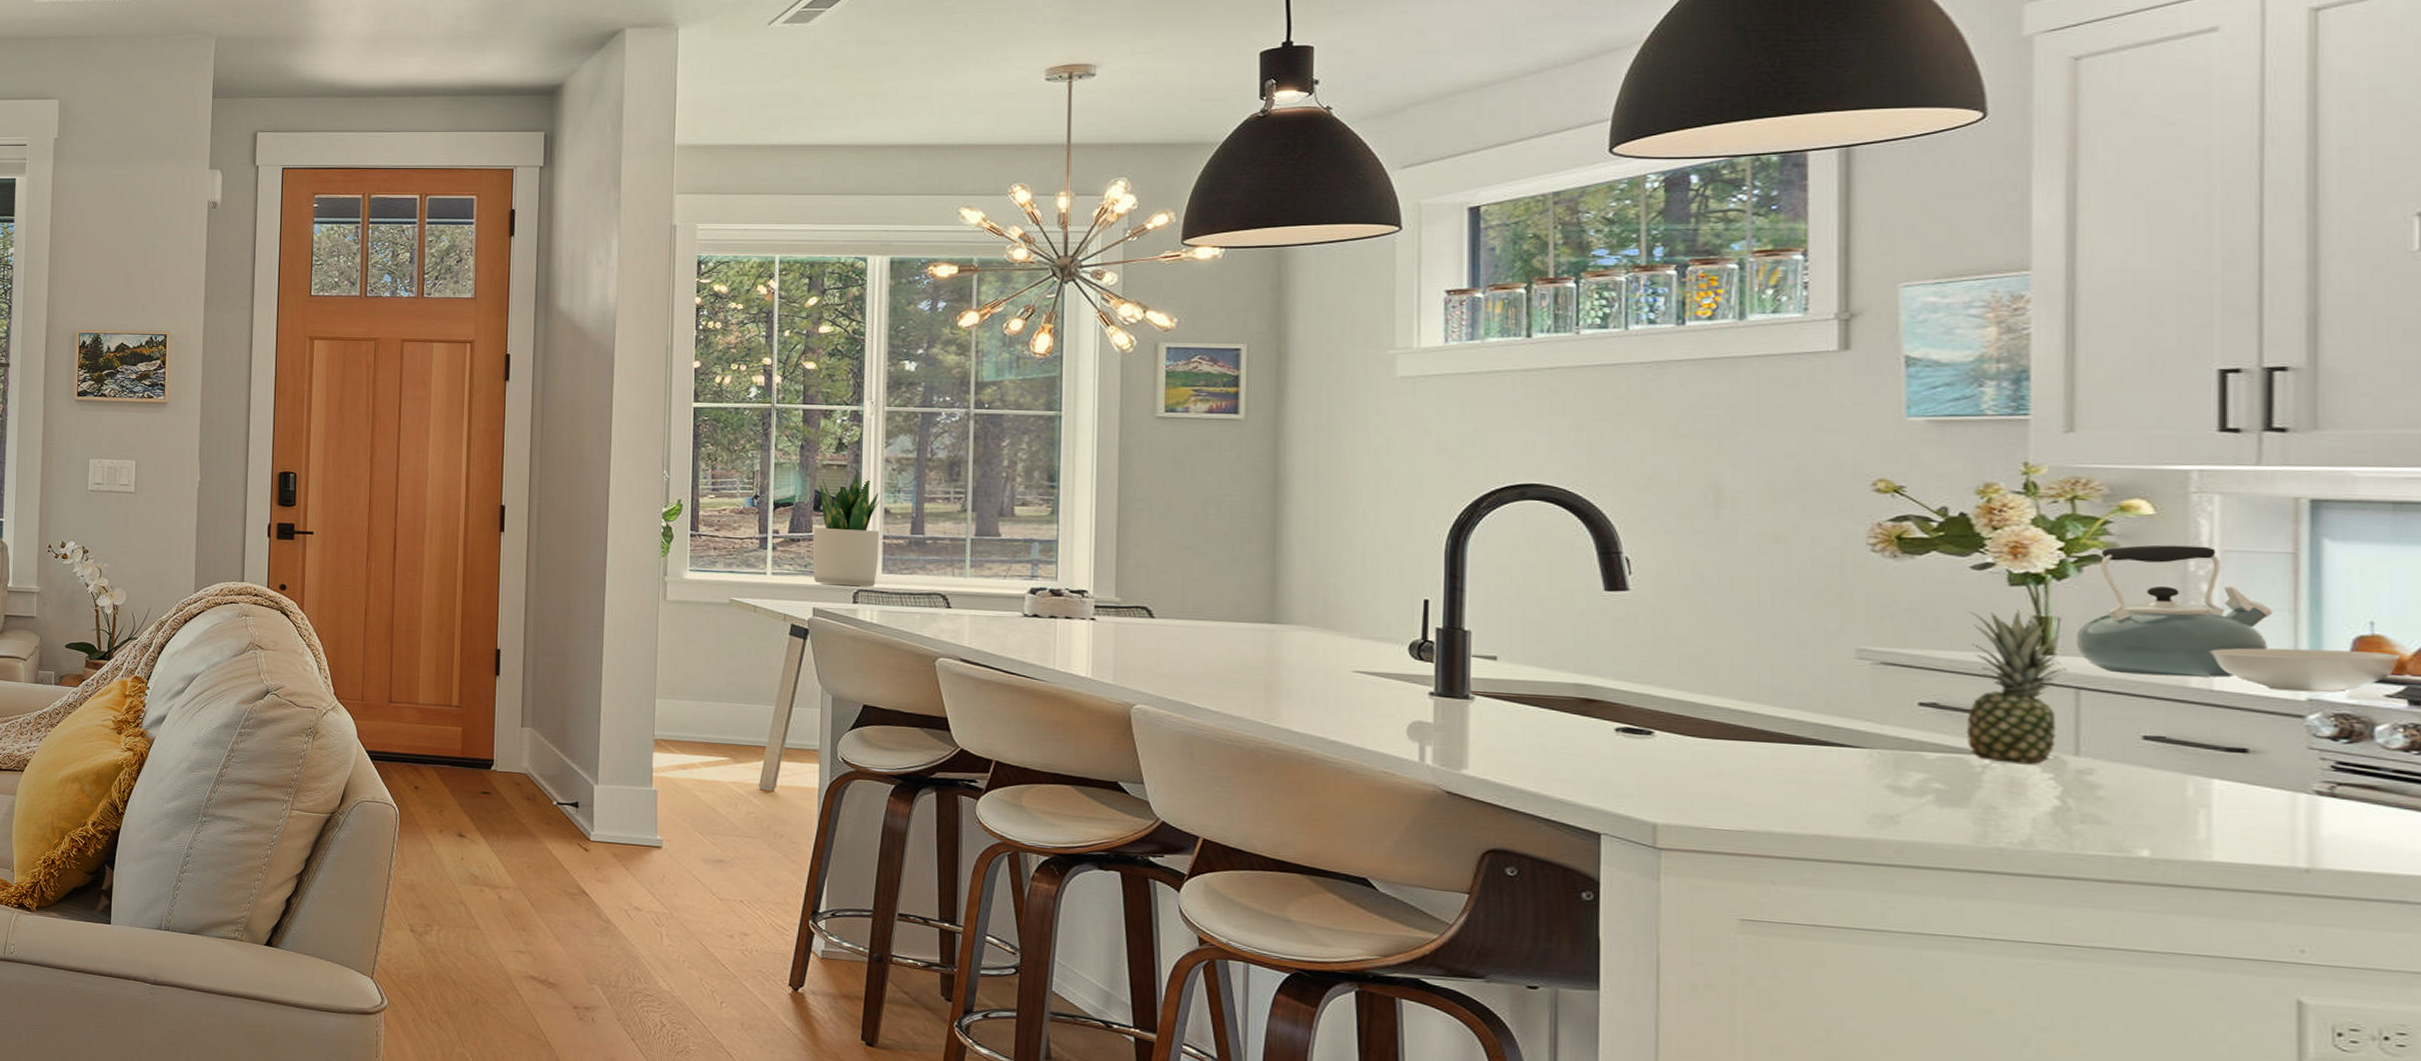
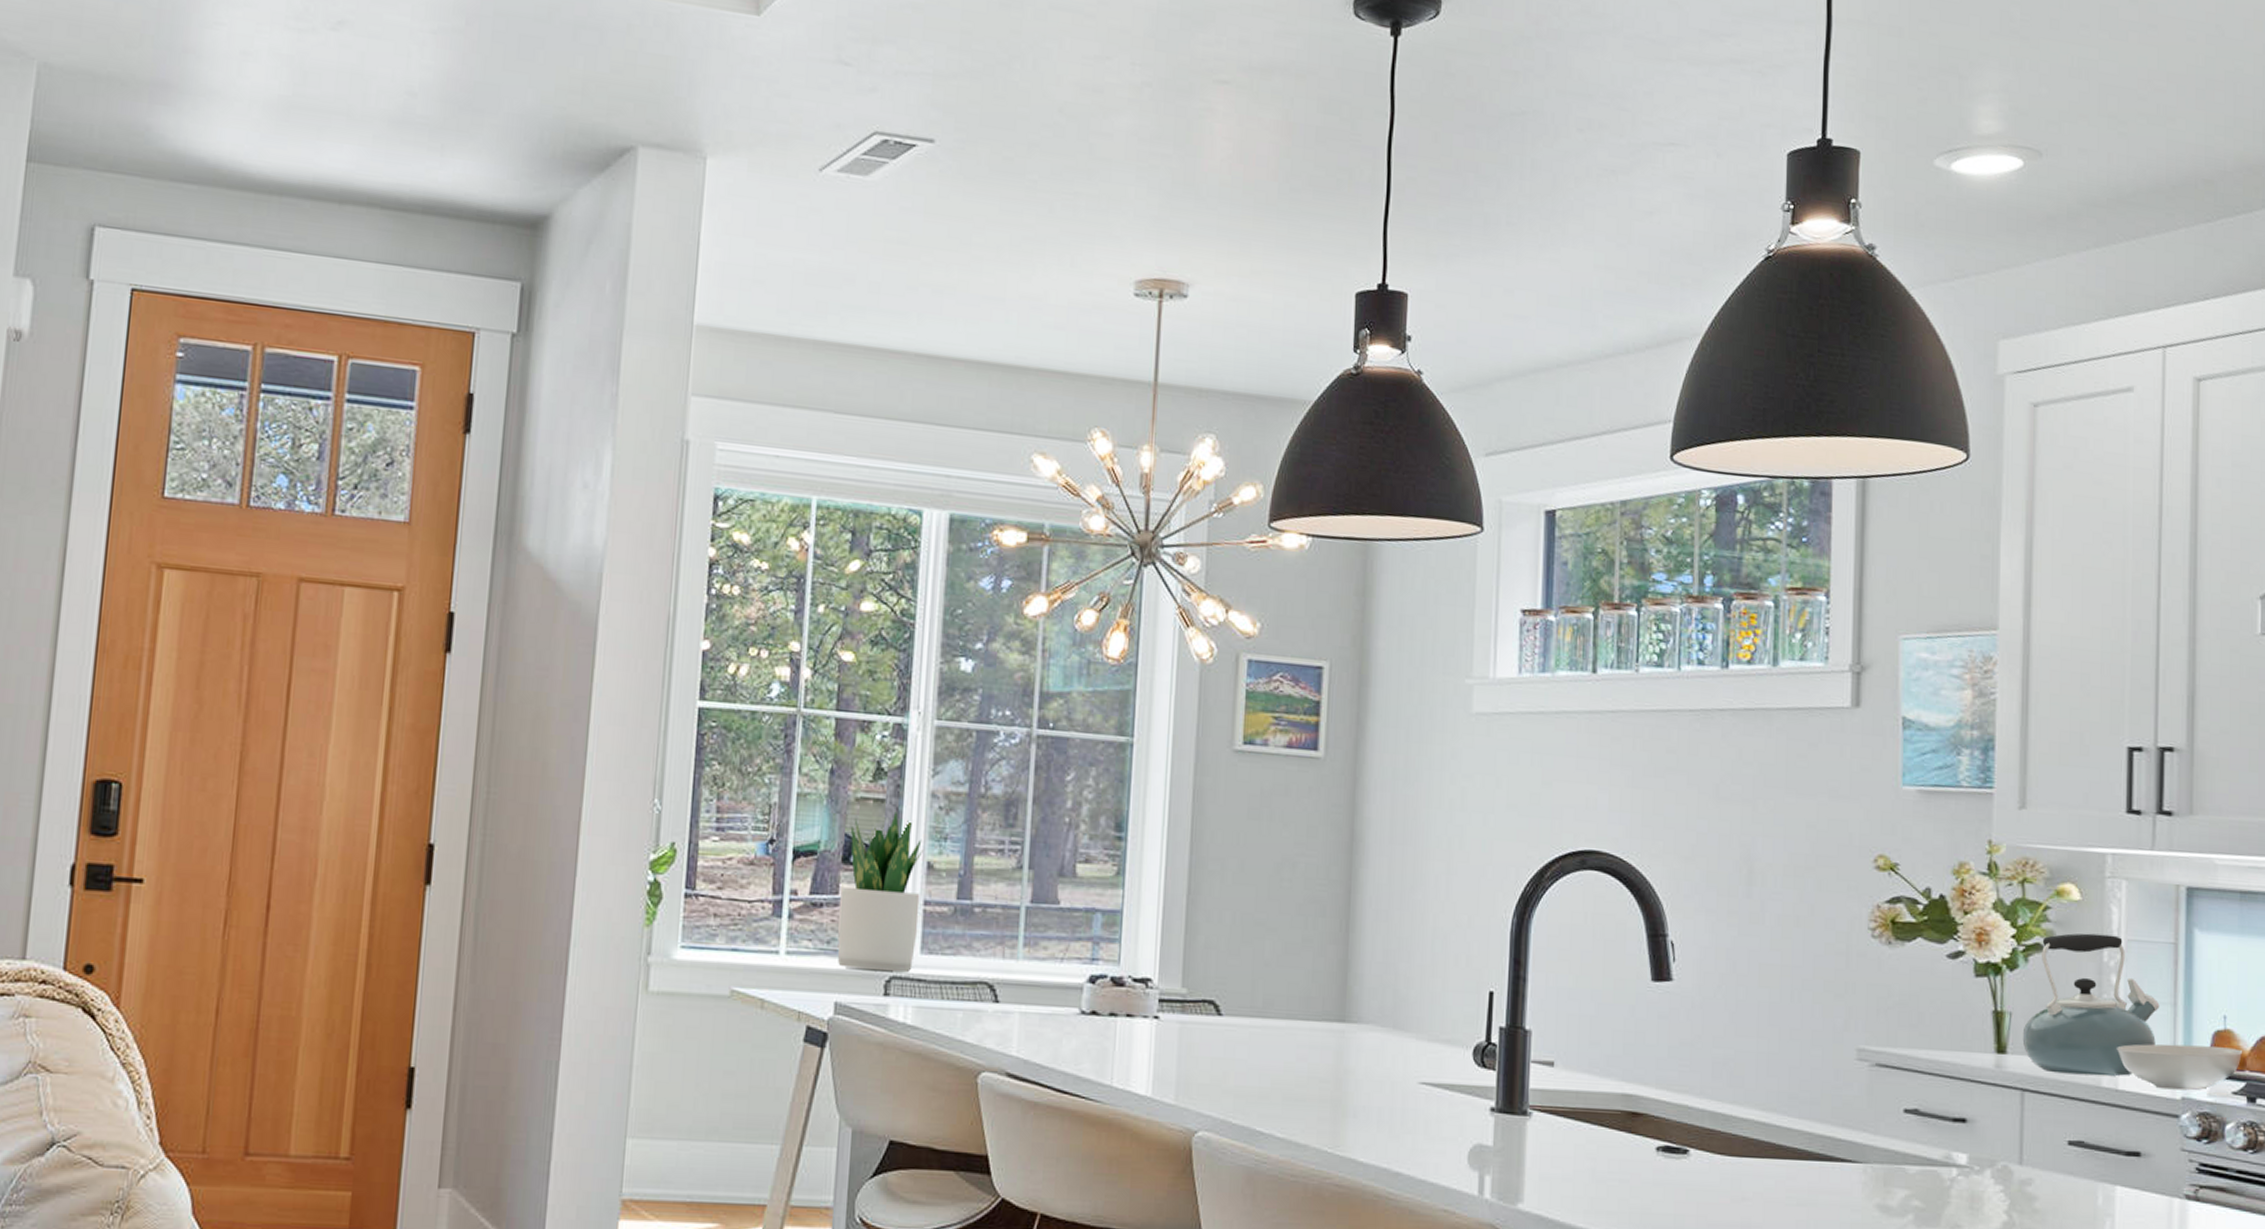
fruit: present [1966,610,2067,765] -> none [1939,1003,2015,1177]

